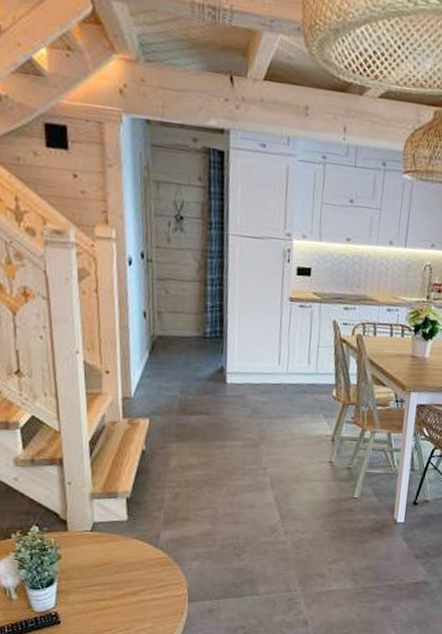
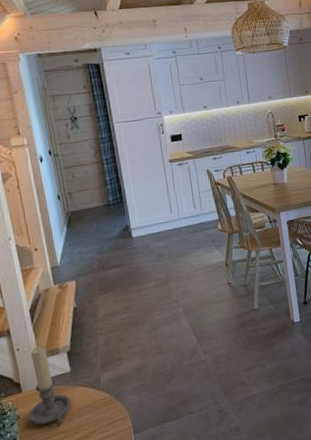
candle holder: none [72,484,123,574] -> present [29,345,71,425]

